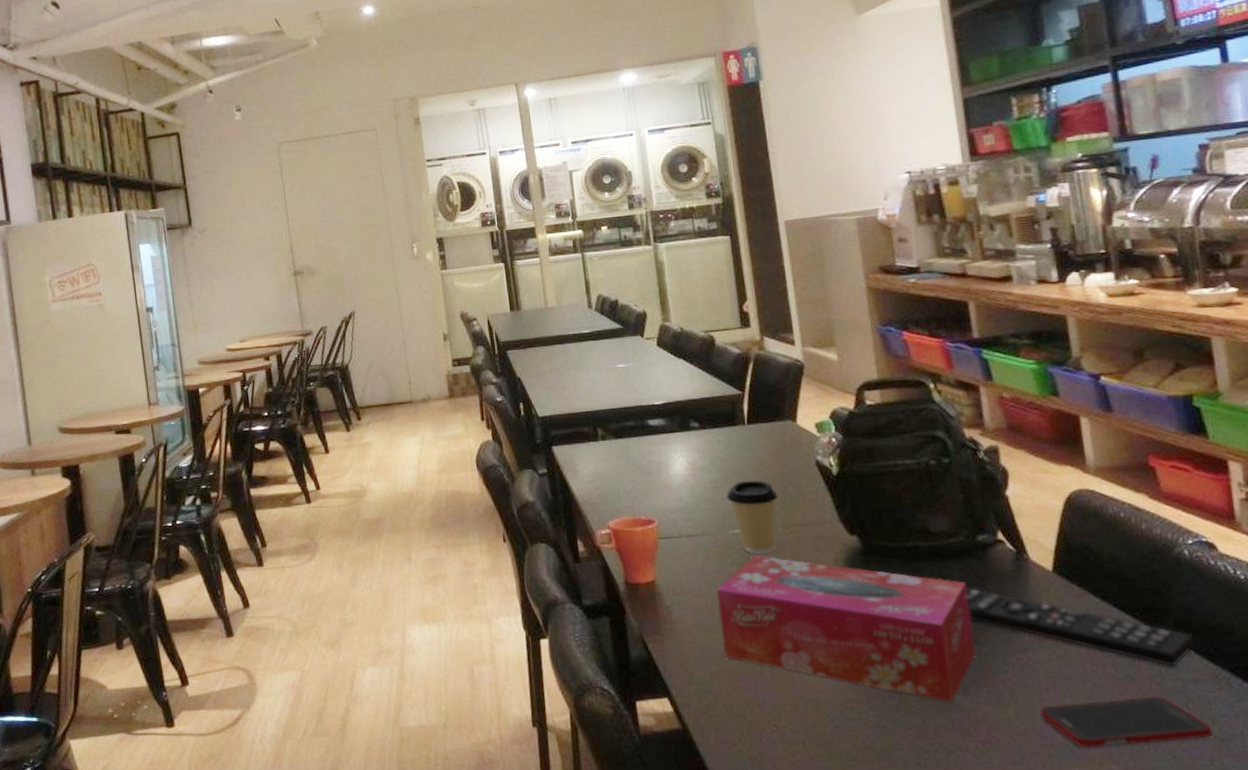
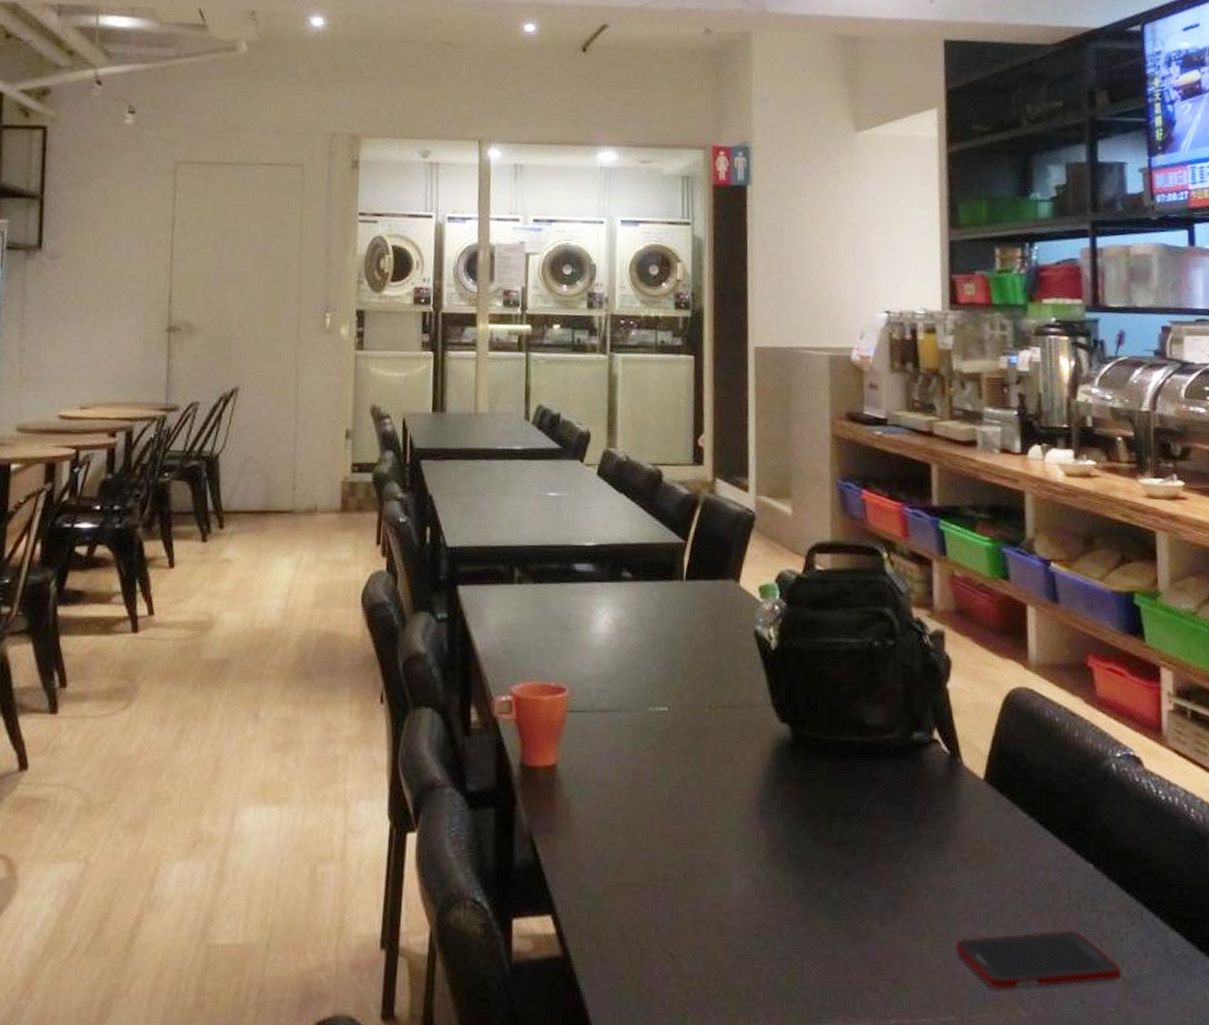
tissue box: present [716,556,975,702] -> none [624,741,898,931]
coffee cup: present [726,480,778,554] -> none [652,649,709,738]
remote control: present [965,586,1195,667] -> none [894,792,1113,897]

